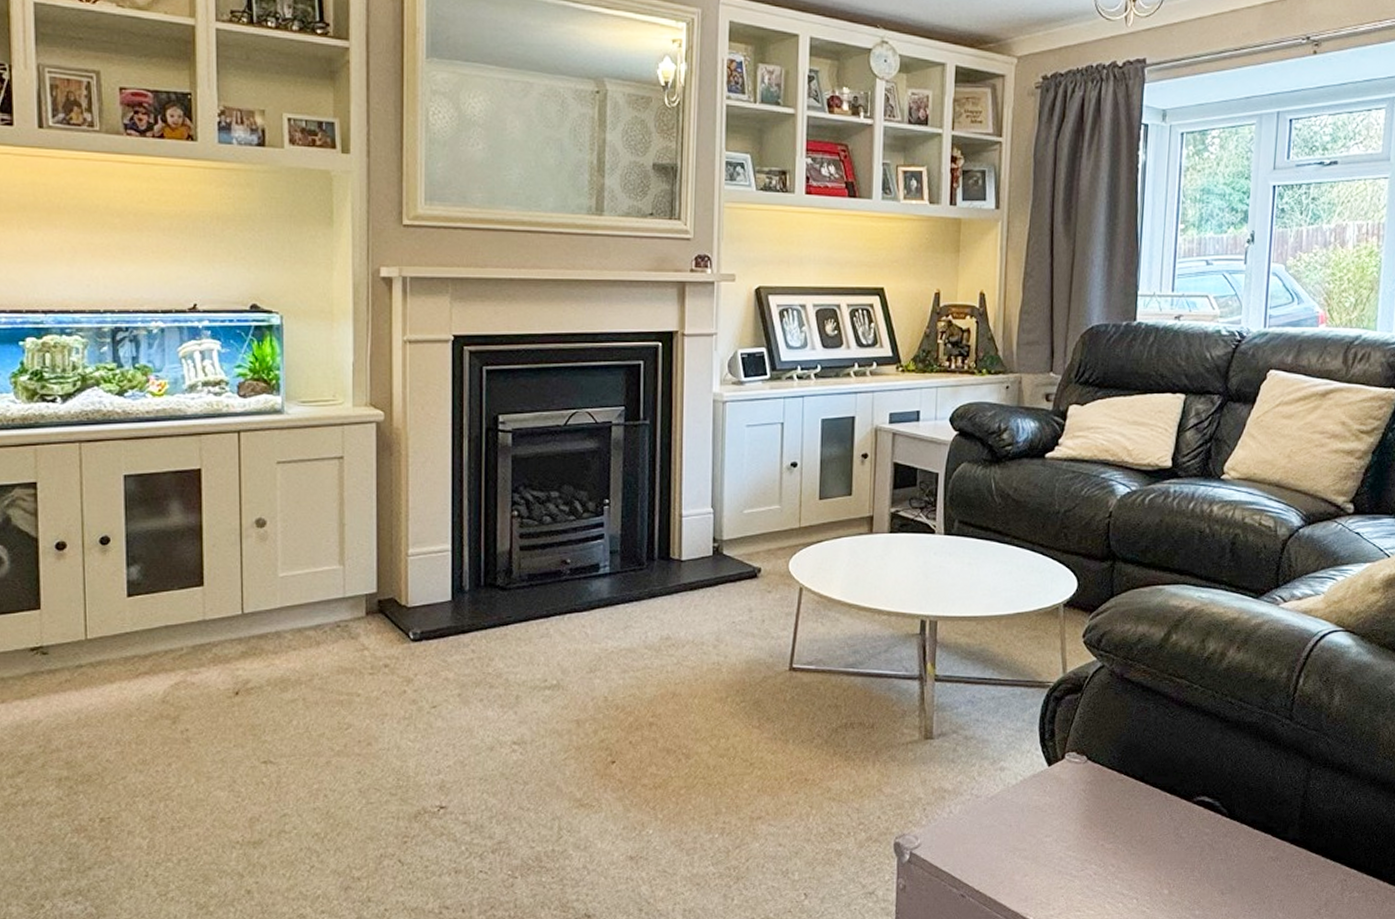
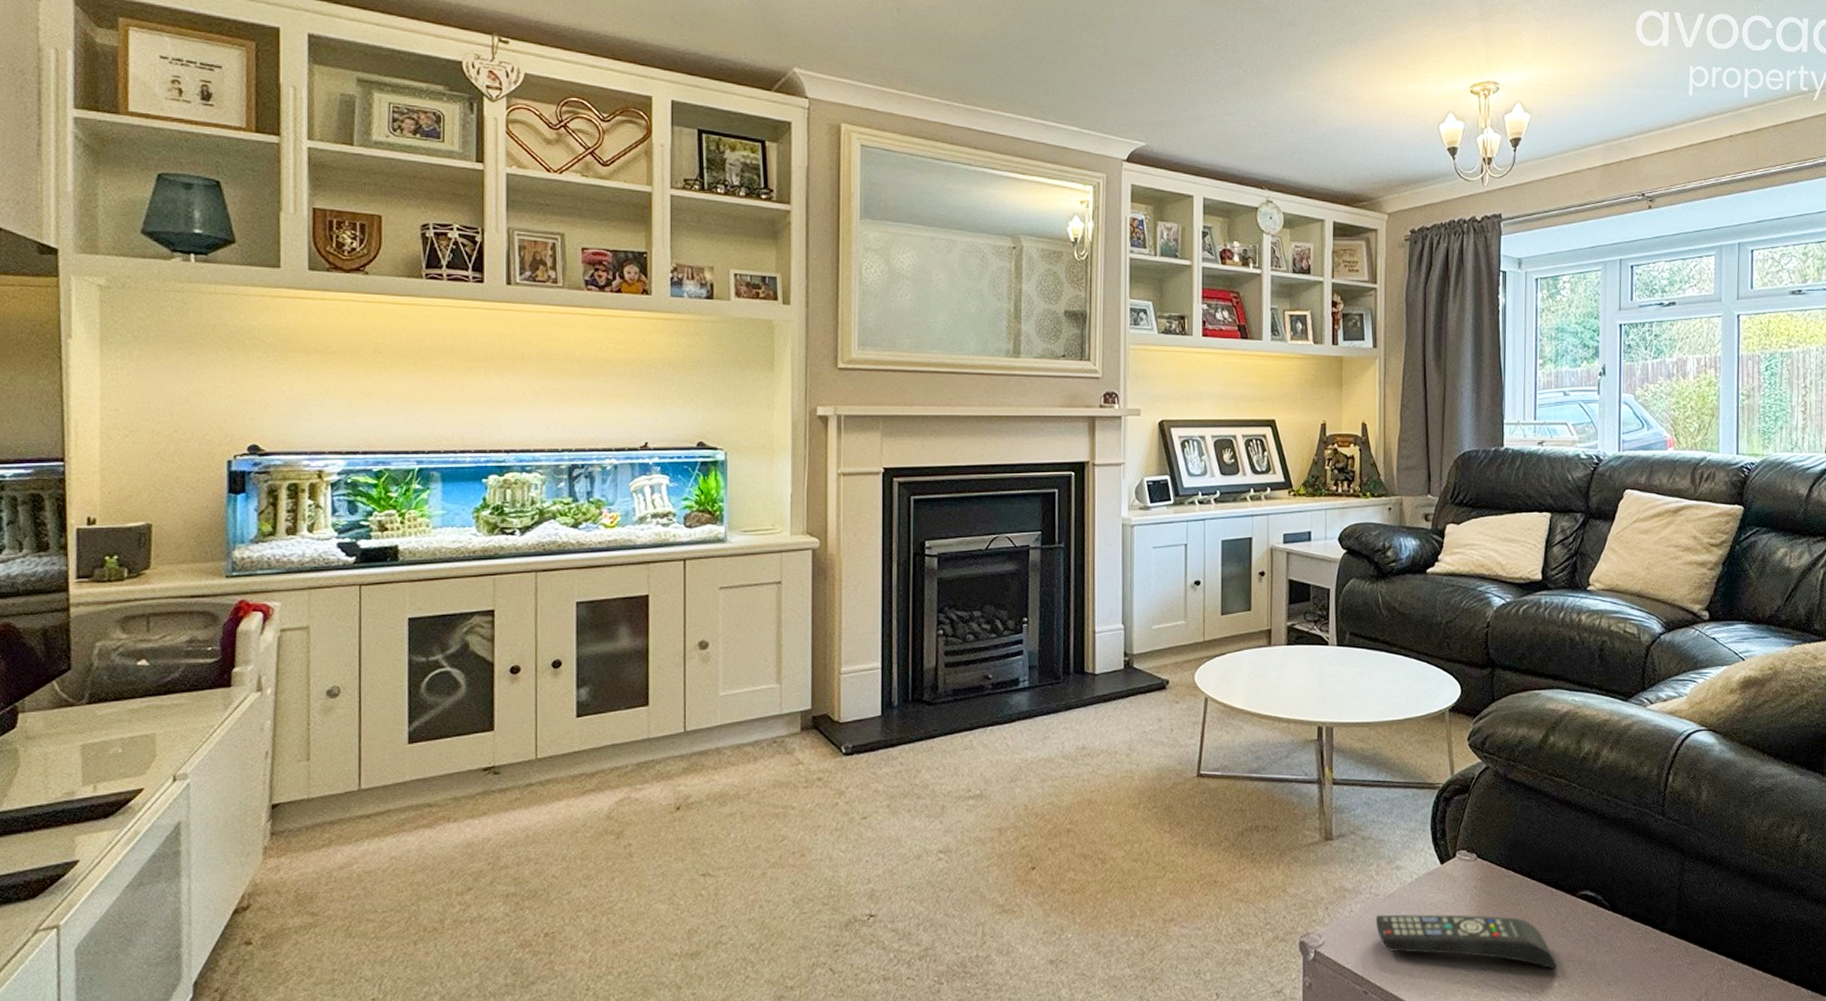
remote control: none [976,816,1169,876] -> present [1375,914,1558,969]

